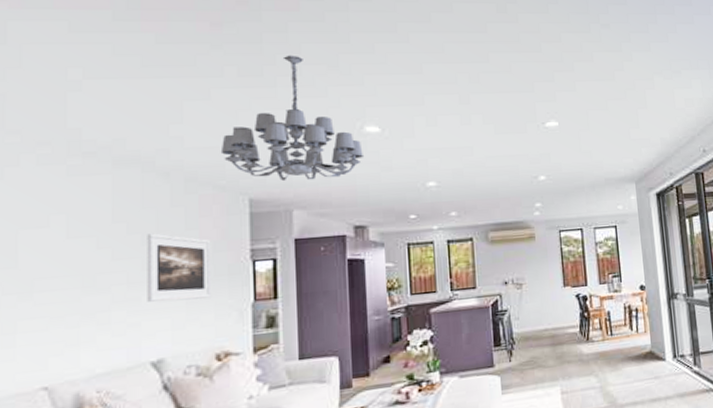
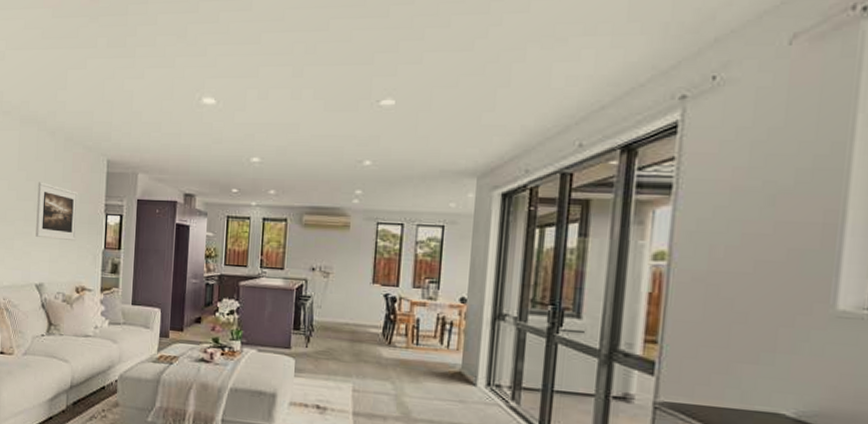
chandelier: present [220,55,365,182] -> none [90,26,200,147]

